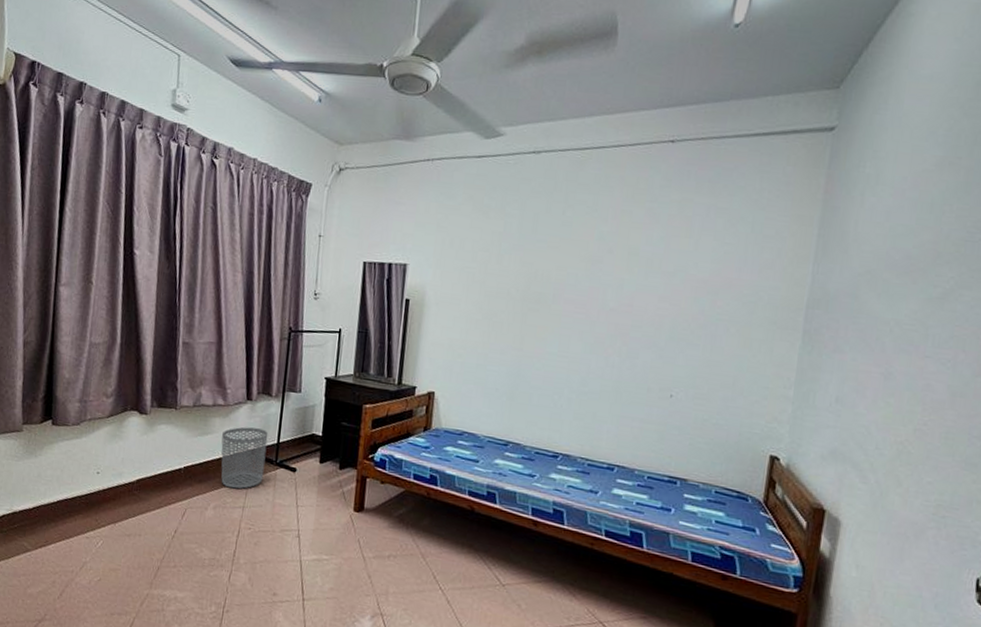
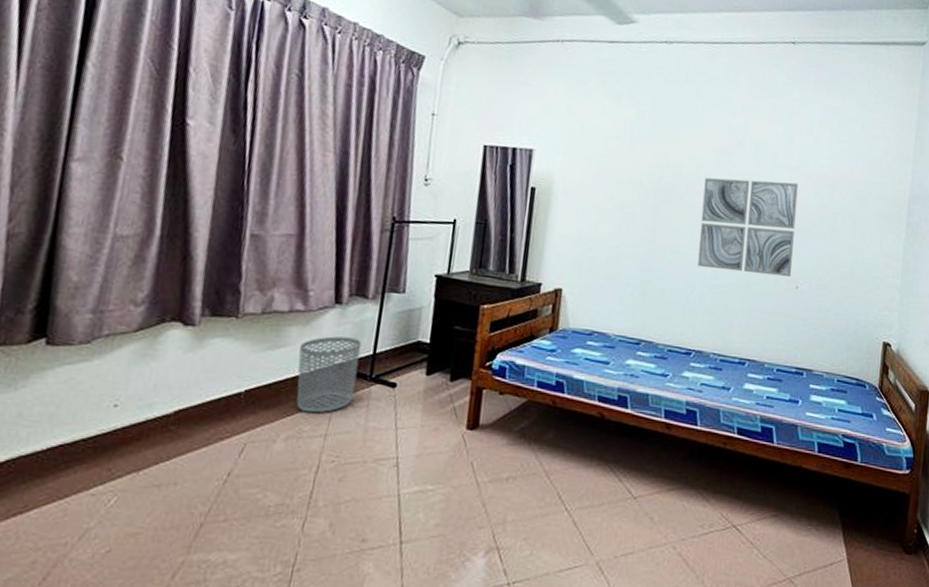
wall art: none [565,286,676,386] -> present [697,177,799,278]

